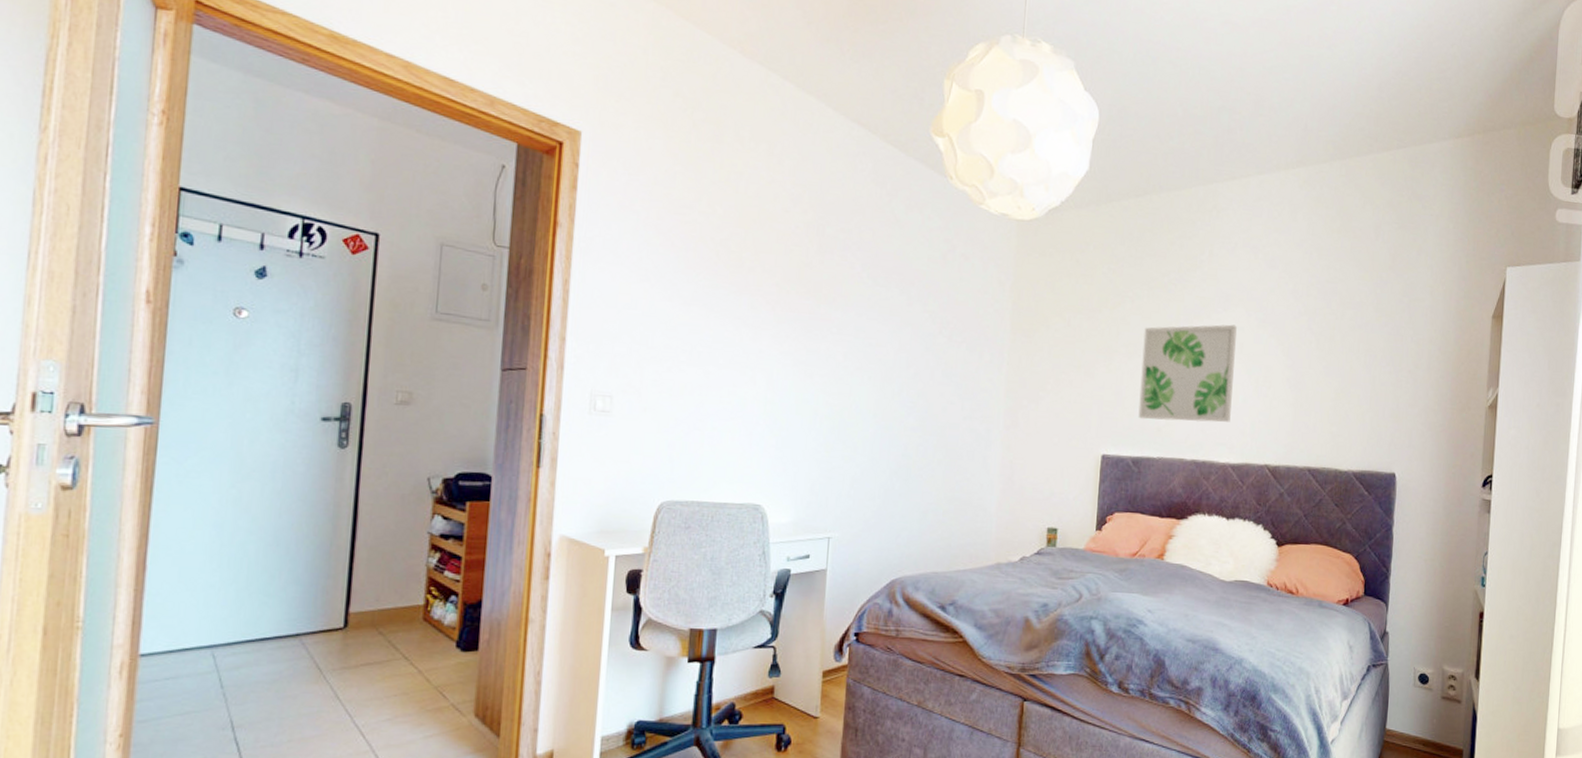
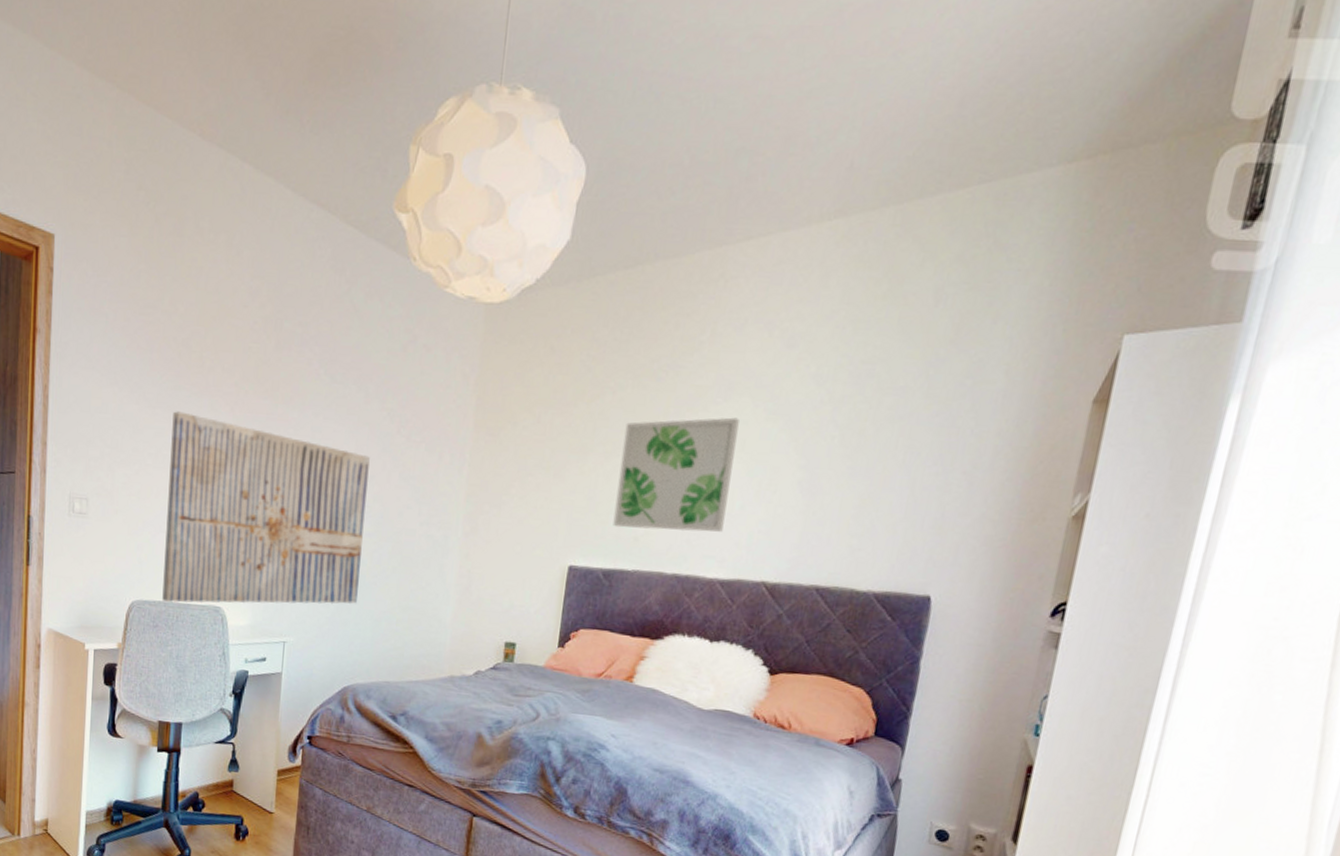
wall art: none [695,309,913,502] -> present [162,411,370,604]

